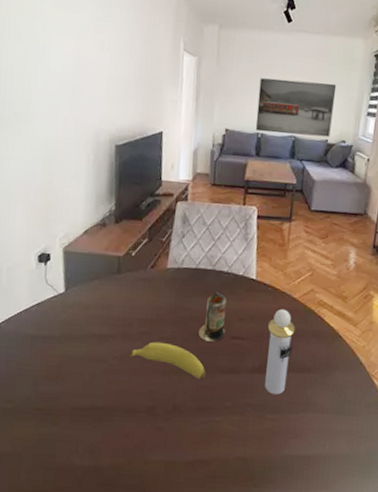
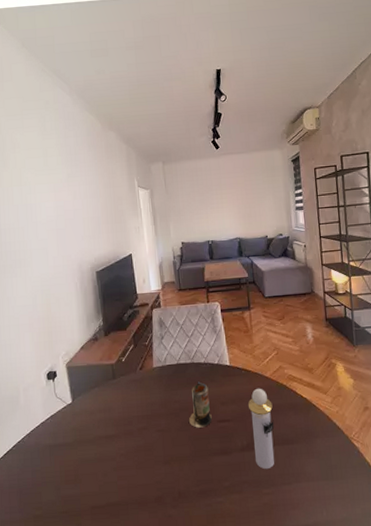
fruit: present [129,341,206,379] -> none [133,434,202,464]
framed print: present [255,78,337,137] -> none [202,189,268,239]

